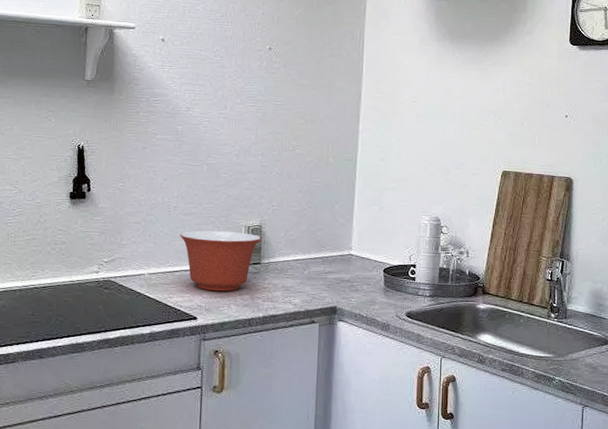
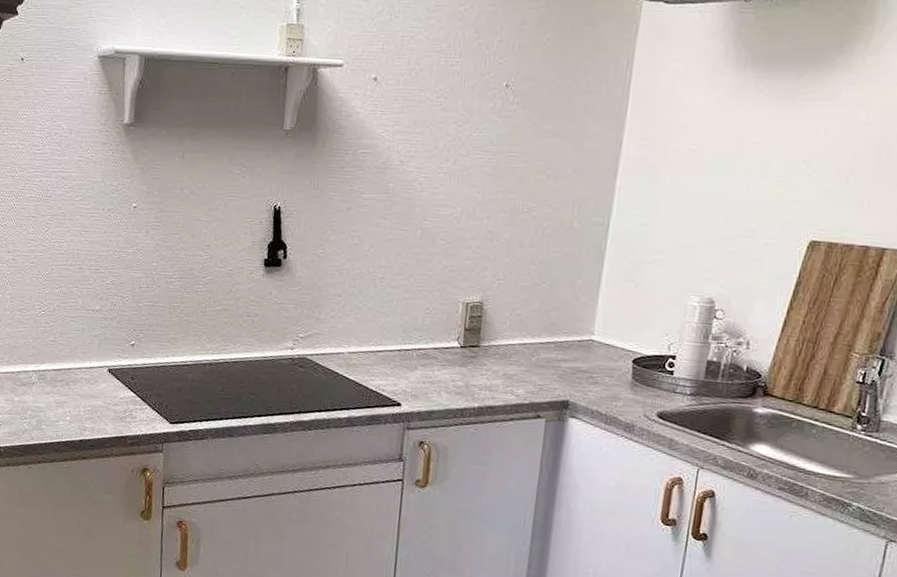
mixing bowl: present [180,230,262,292] -> none [386,306,482,377]

